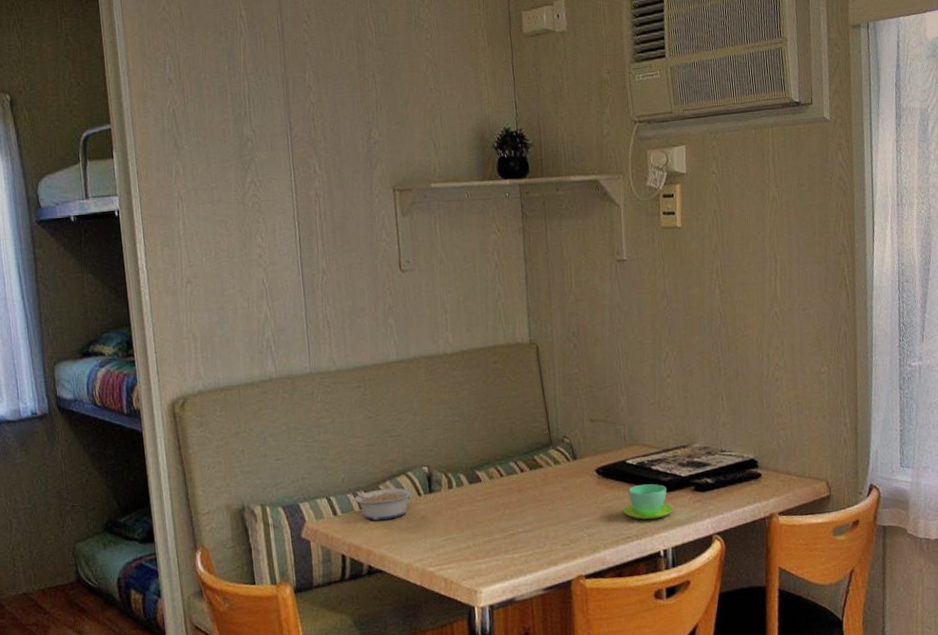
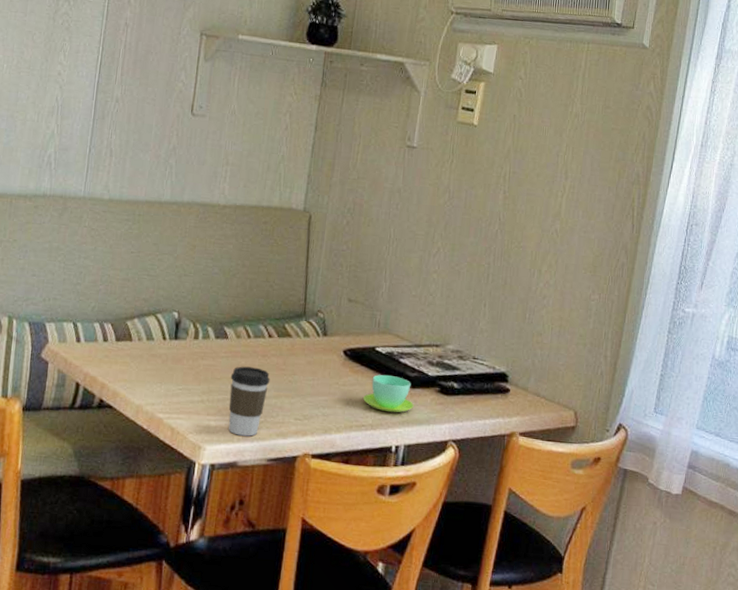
legume: present [344,488,414,521] -> none [91,320,160,357]
coffee cup: none [491,503,531,572] -> present [228,366,270,437]

